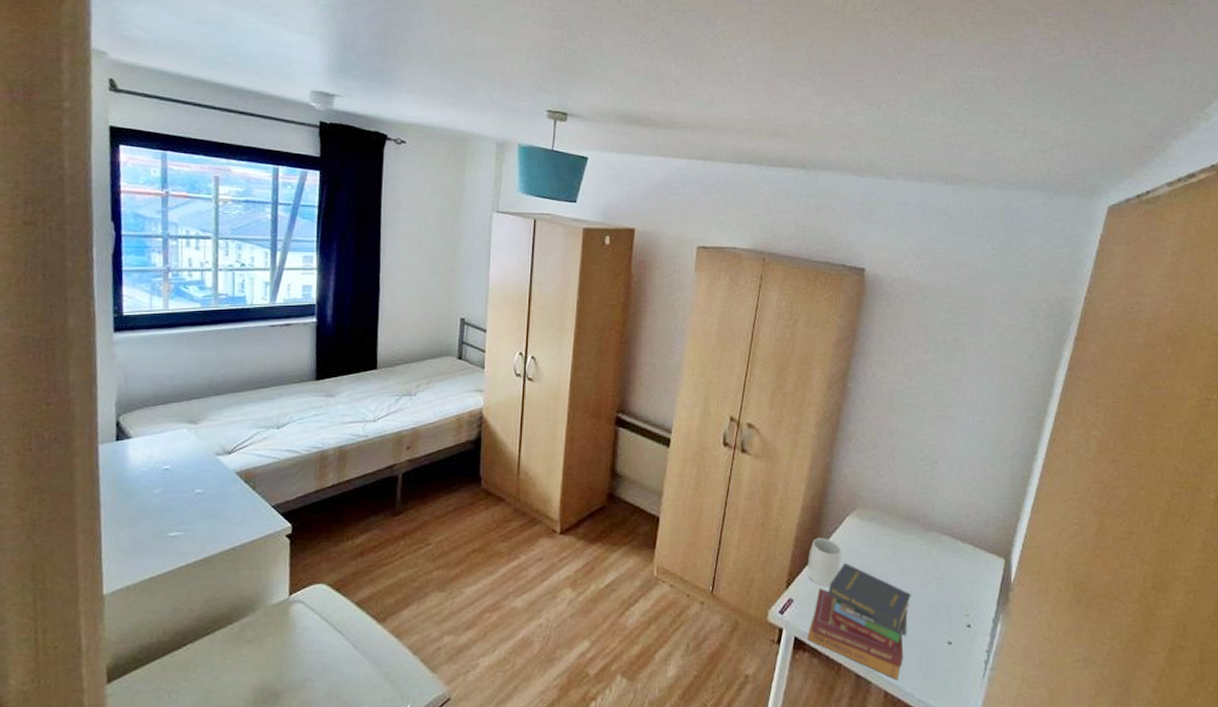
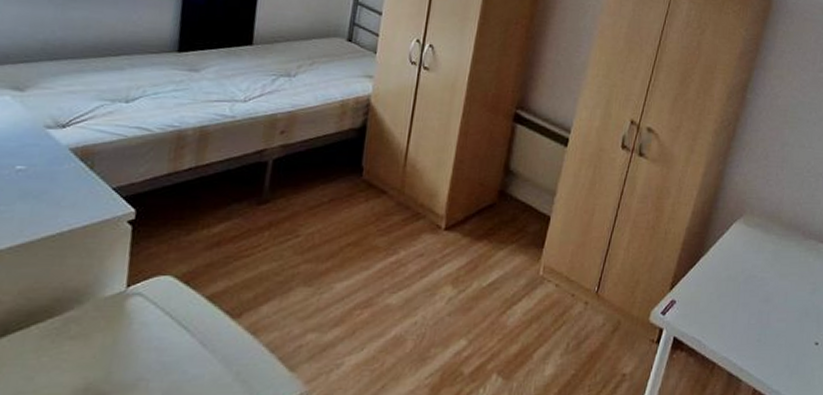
mug: present [806,538,841,587] -> none [691,242,726,290]
books: present [807,563,911,680] -> none [685,267,786,378]

